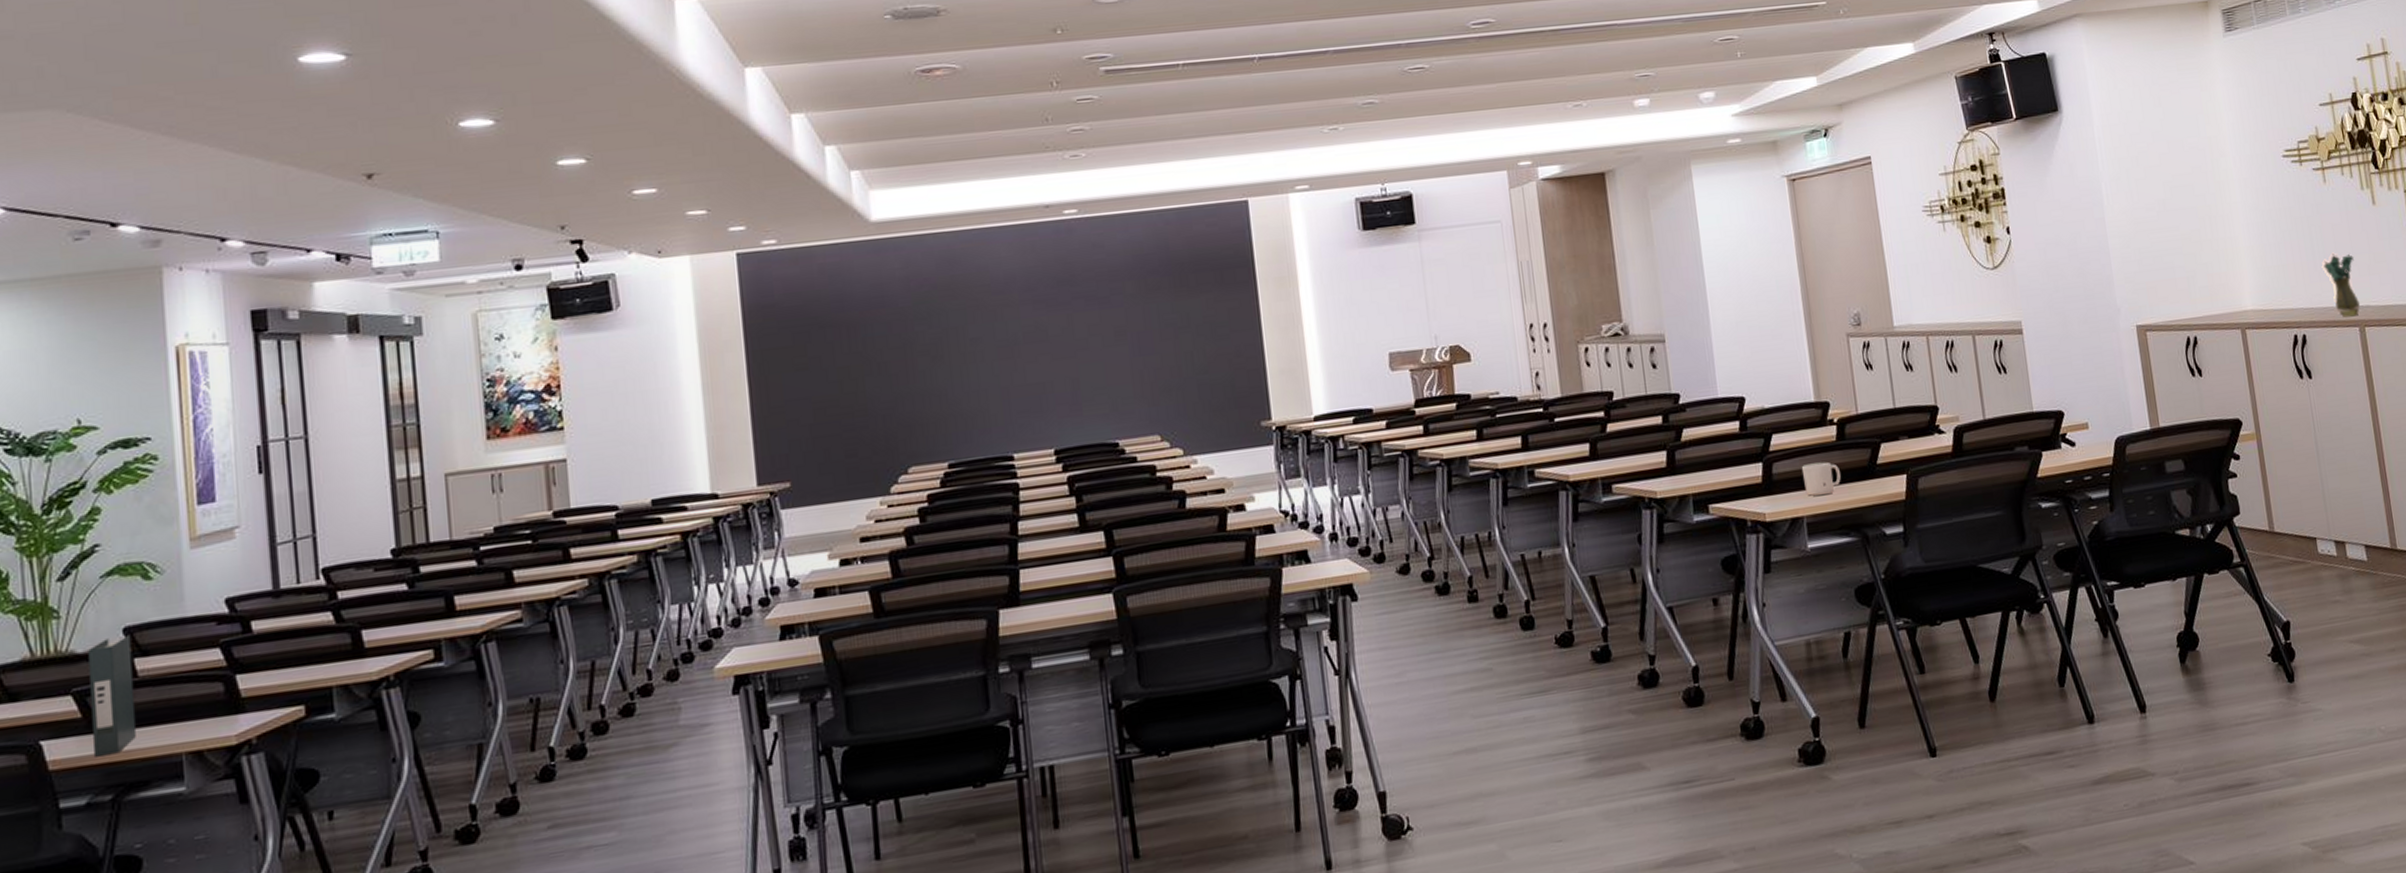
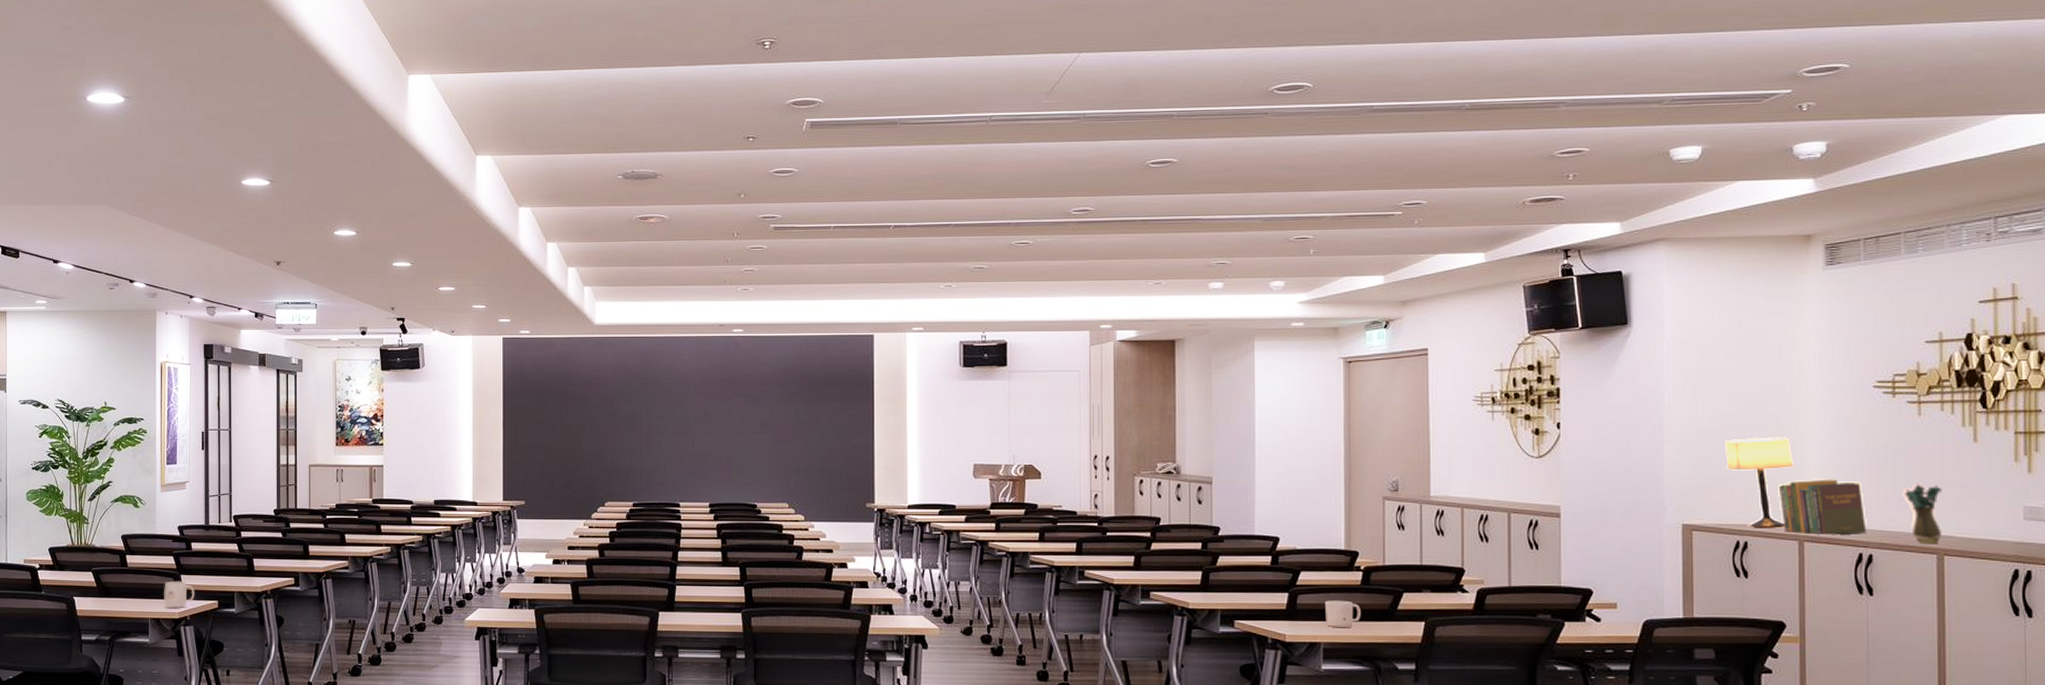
binder: present [88,635,136,757] -> none [102,540,125,612]
mug: none [205,683,264,732] -> present [163,581,195,609]
table lamp: none [2163,219,2227,321] -> present [1725,438,1794,528]
books: none [2215,258,2298,322] -> present [1778,479,1867,535]

